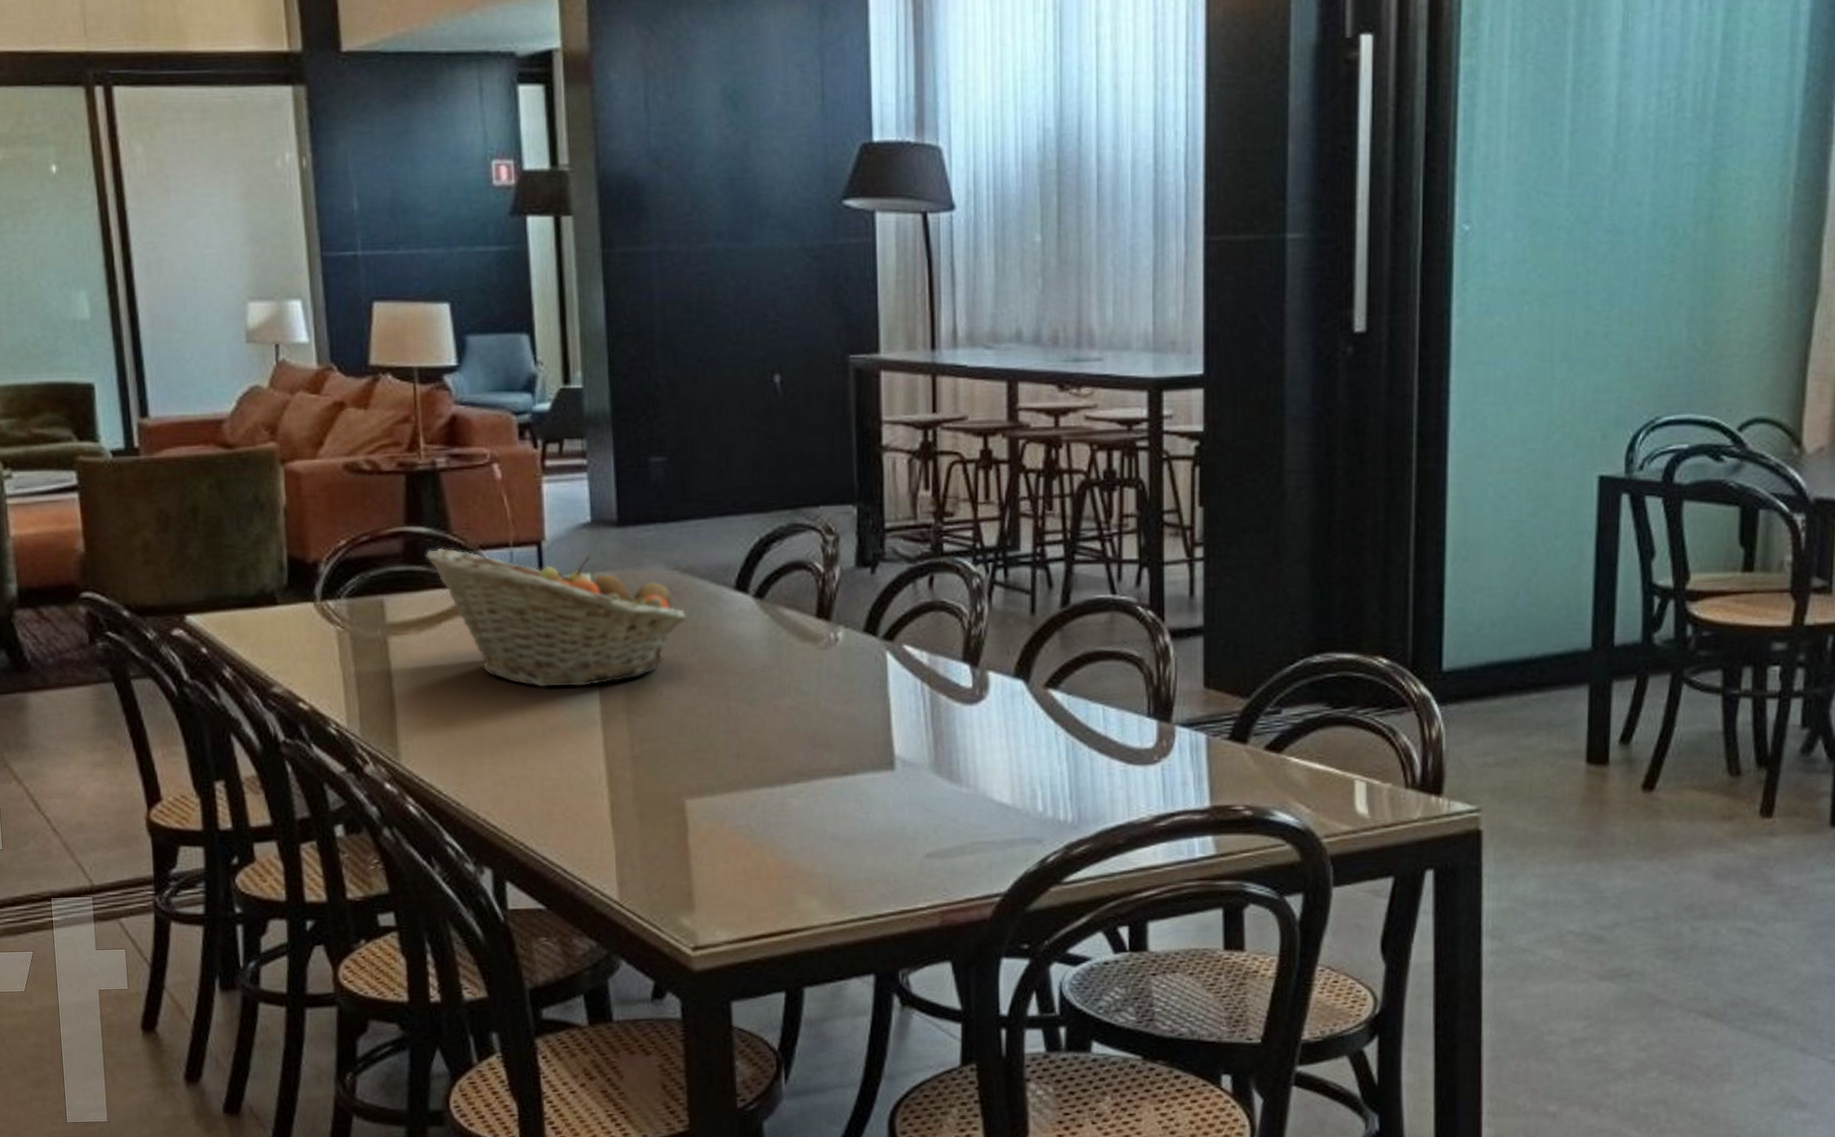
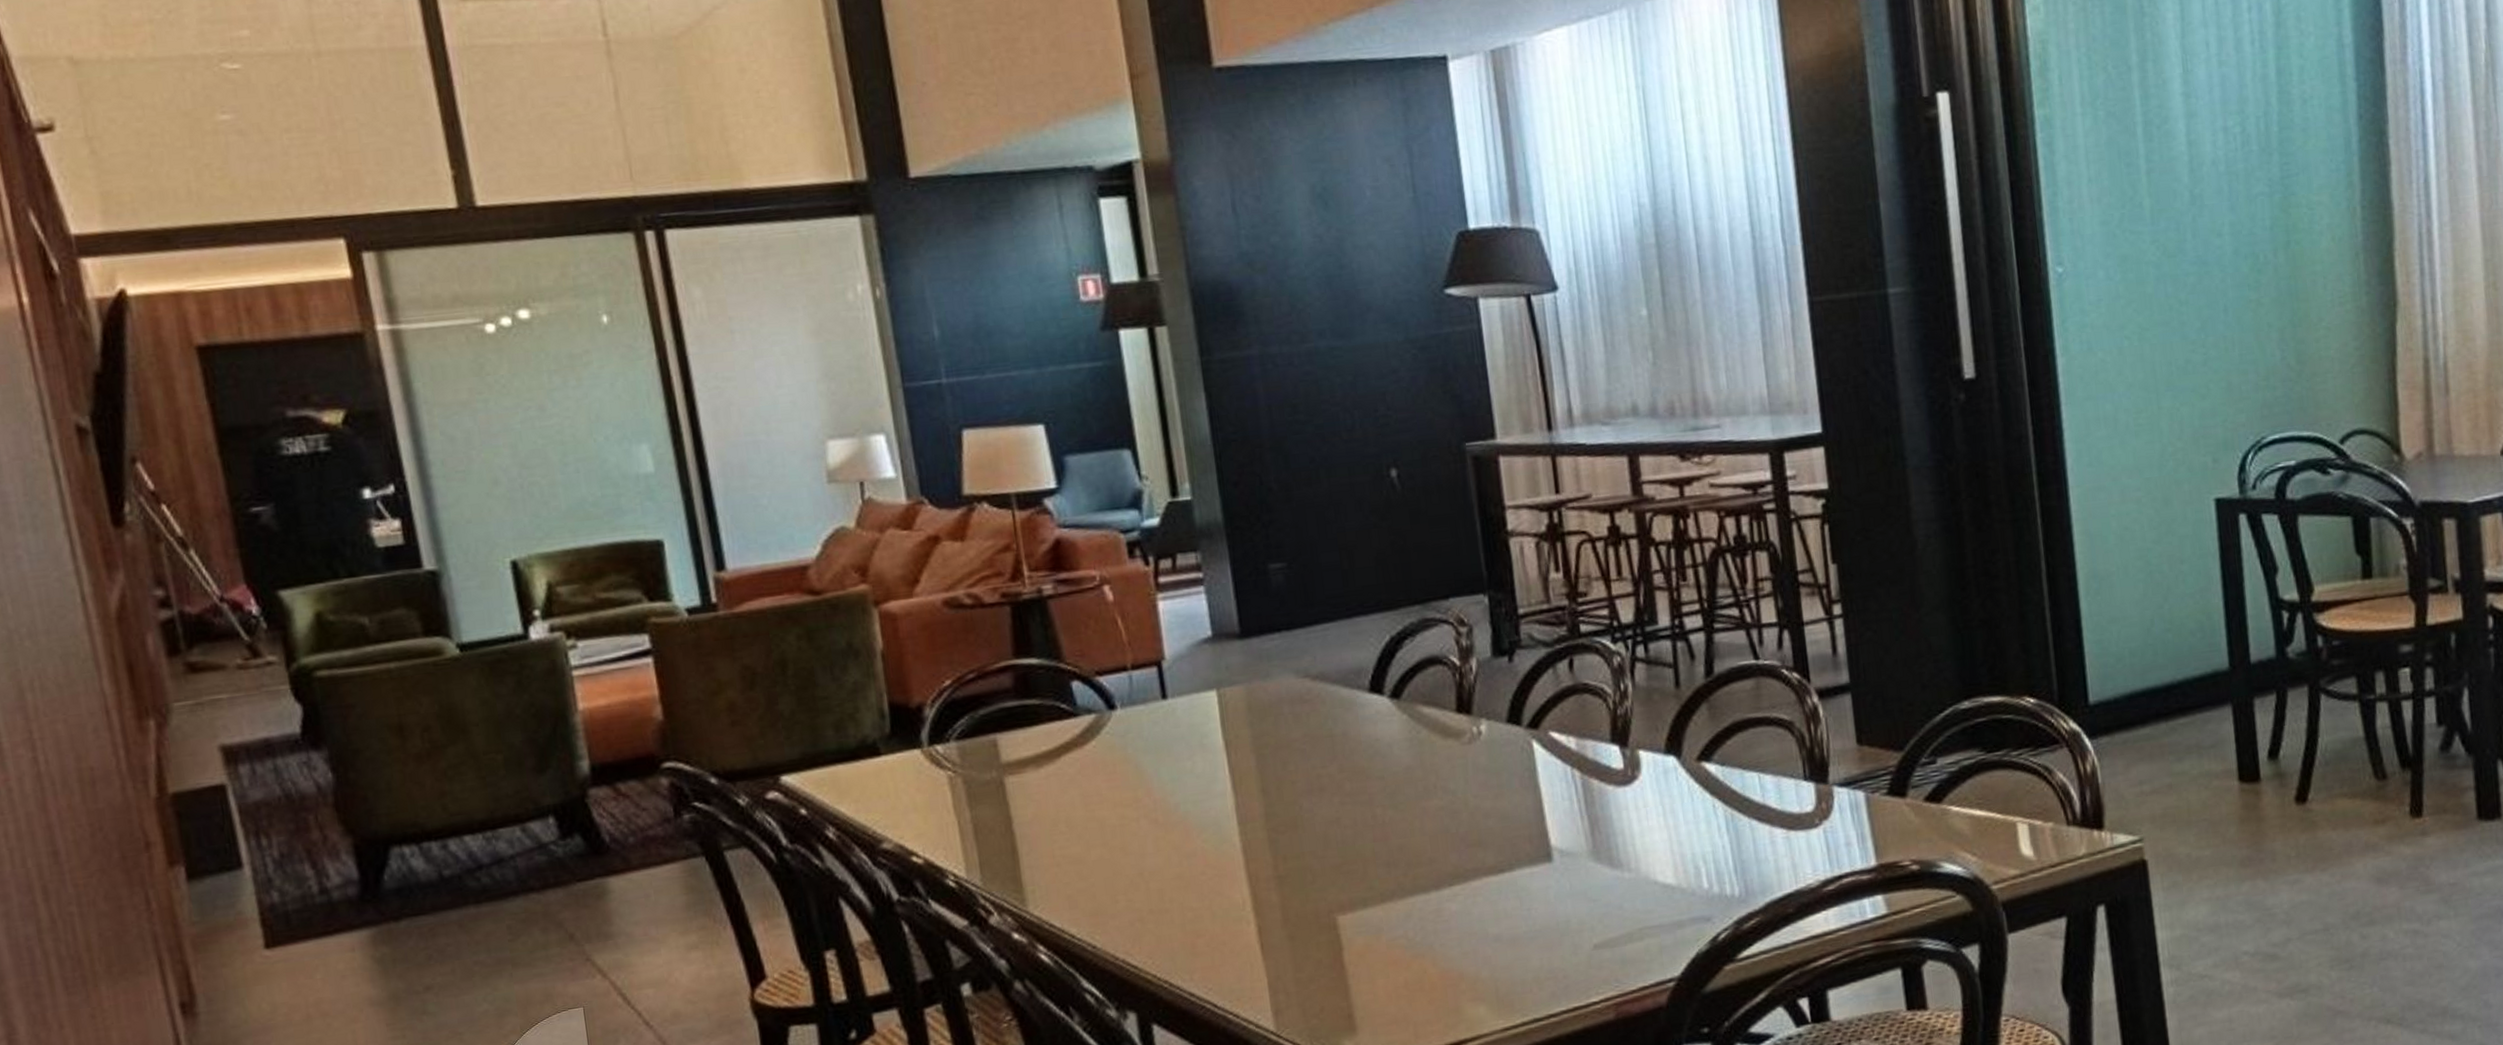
fruit basket: present [425,547,687,687] -> none [1037,672,1322,814]

